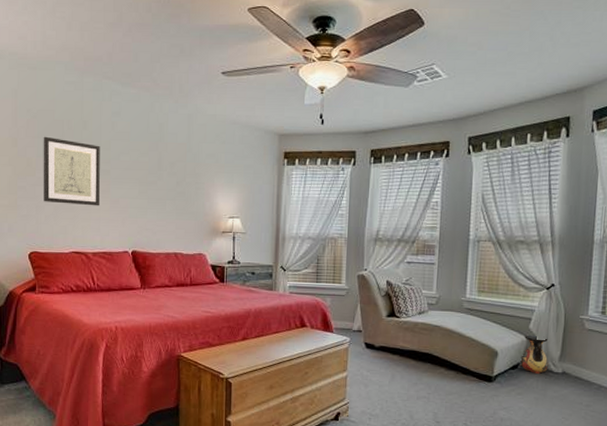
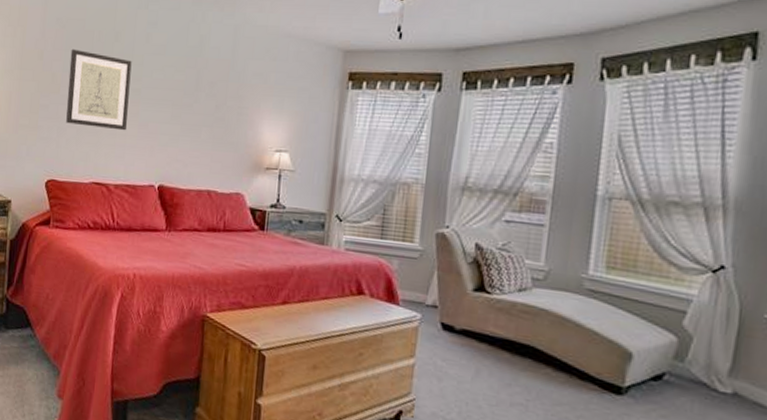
vase: present [519,335,549,375] -> none [664,334,712,393]

